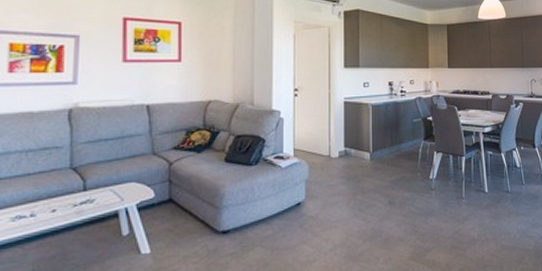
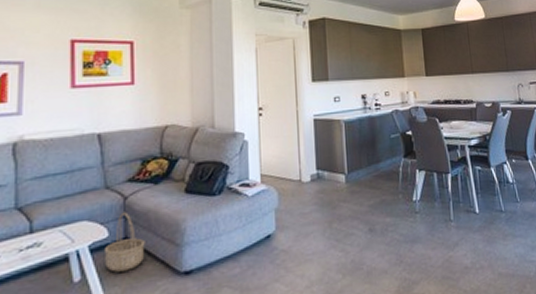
basket: none [150,176,188,229] -> present [103,211,145,273]

